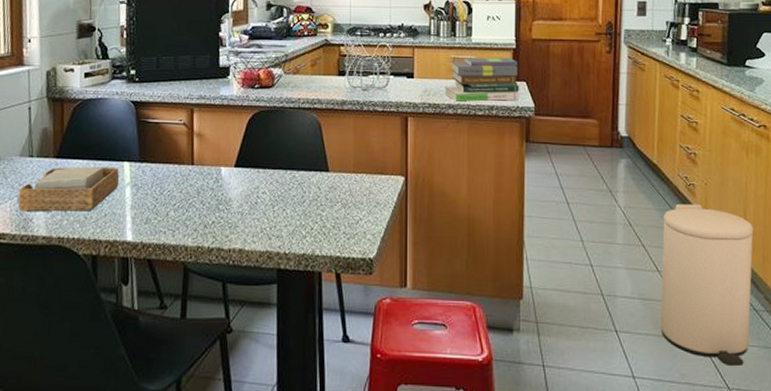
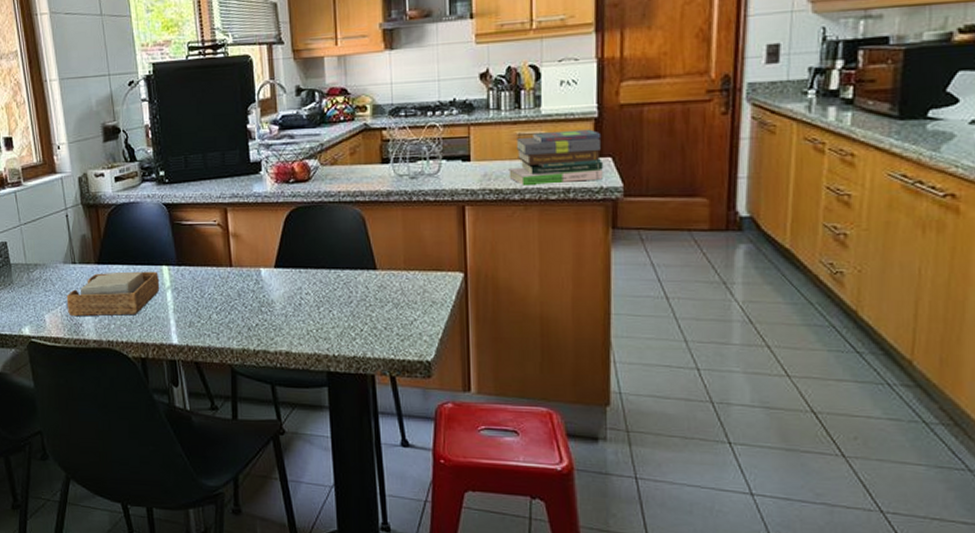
pedal bin: present [660,203,754,365] -> none [789,296,928,487]

